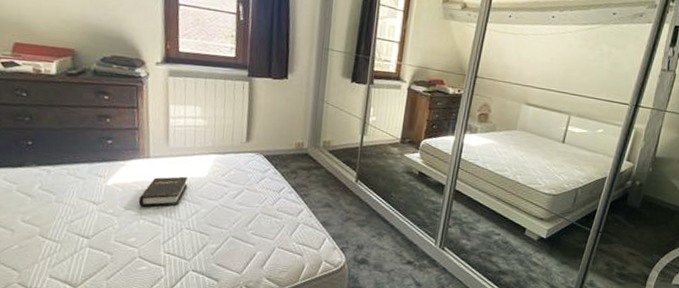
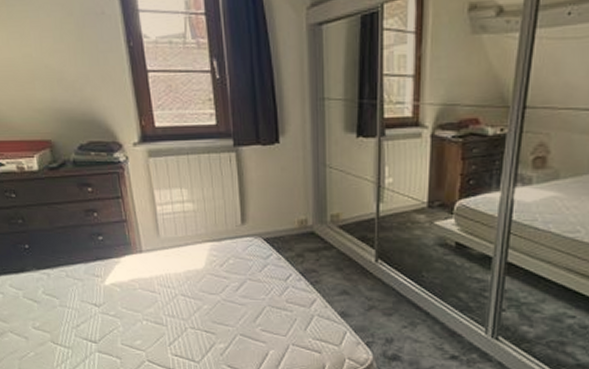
hardback book: present [138,176,188,207] -> none [138,270,186,307]

